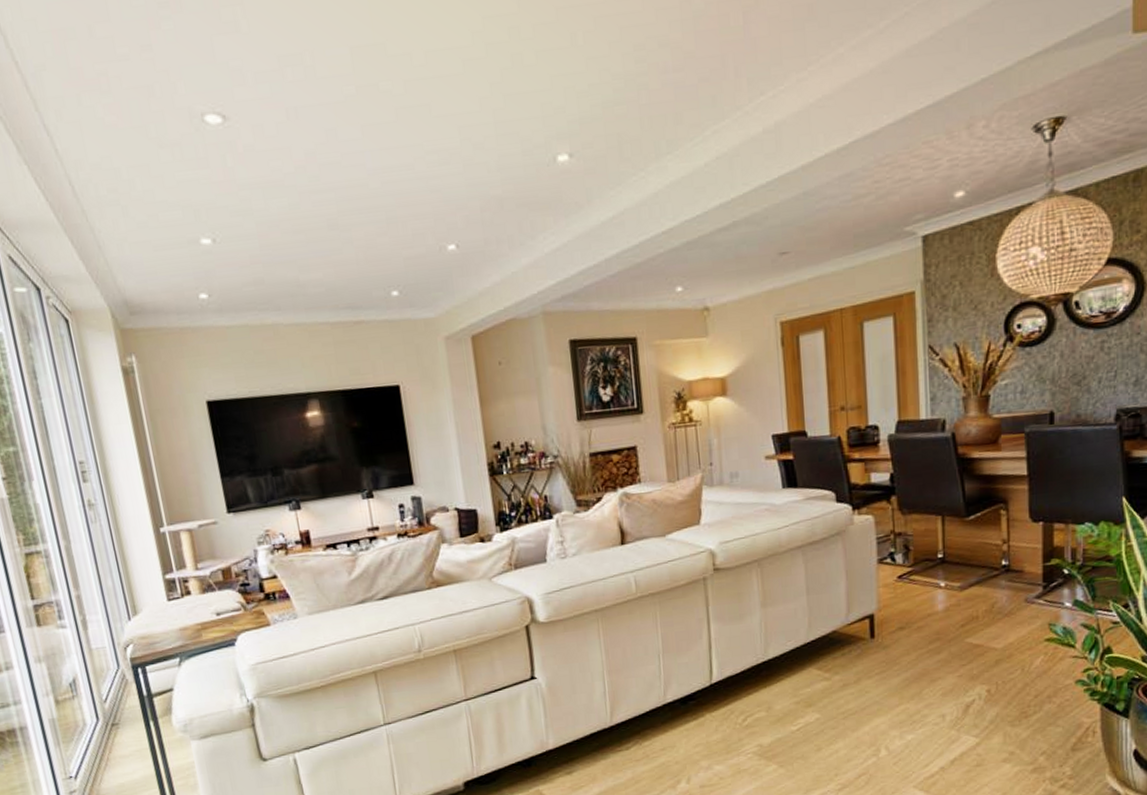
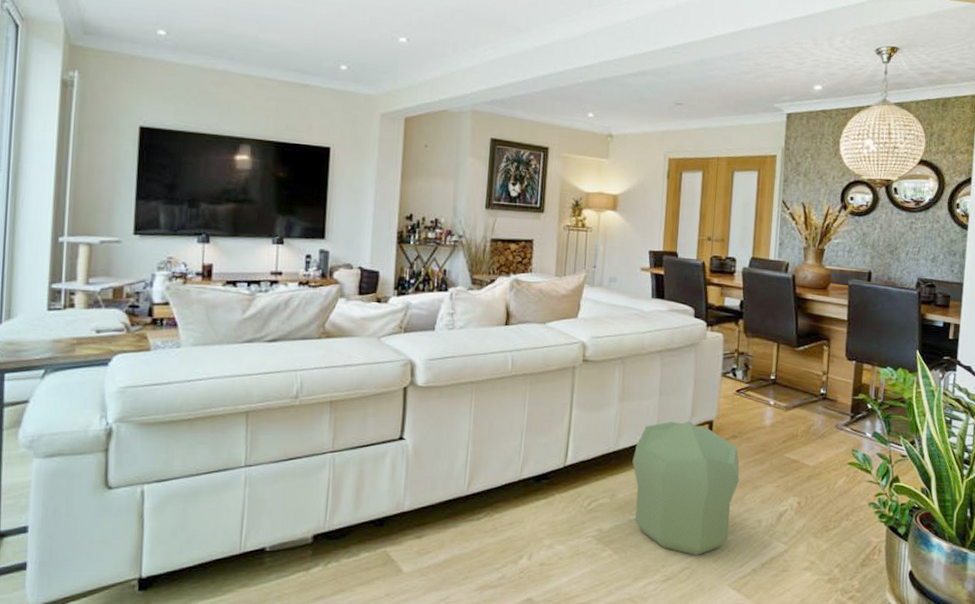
pouf: none [786,618,914,760] -> present [632,421,740,555]

